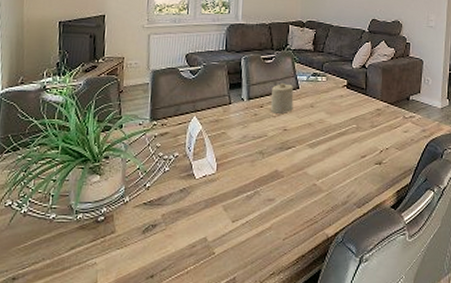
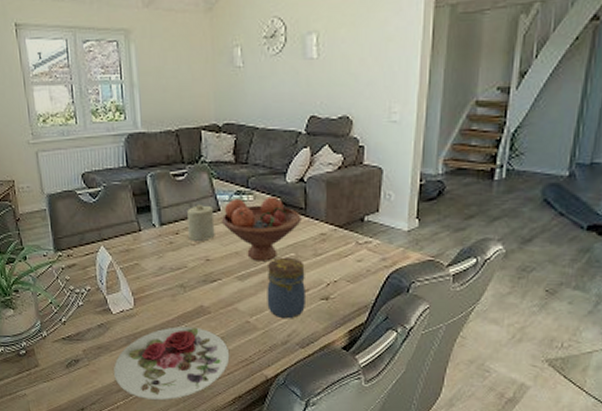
plate: none [189,190,297,263] -> present [114,327,230,400]
fruit bowl: none [299,78,363,131] -> present [221,197,301,261]
jar: none [332,128,364,182] -> present [267,257,305,319]

